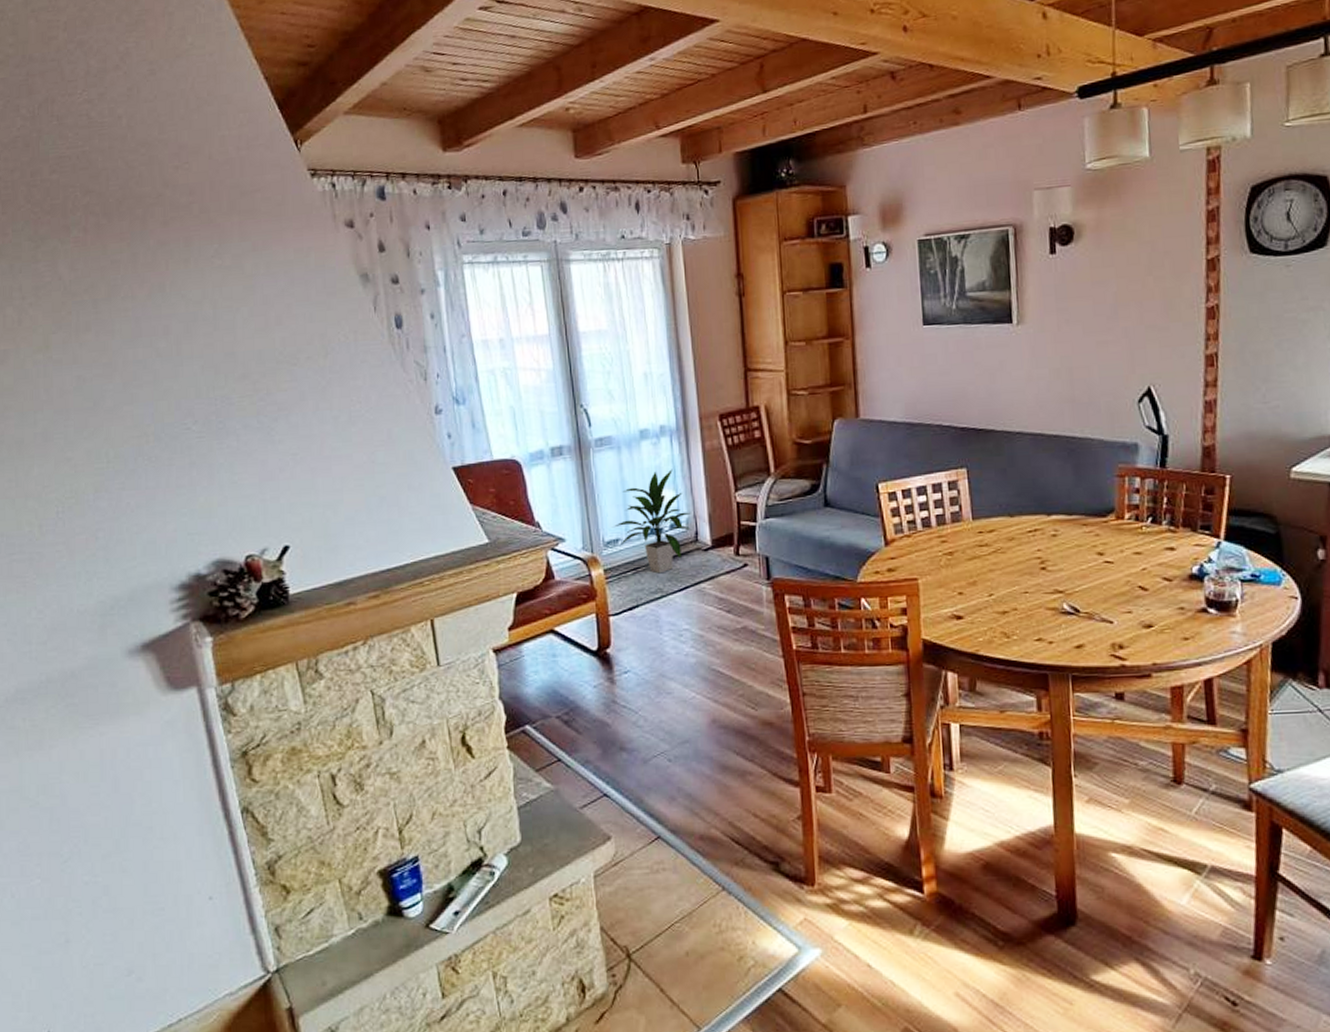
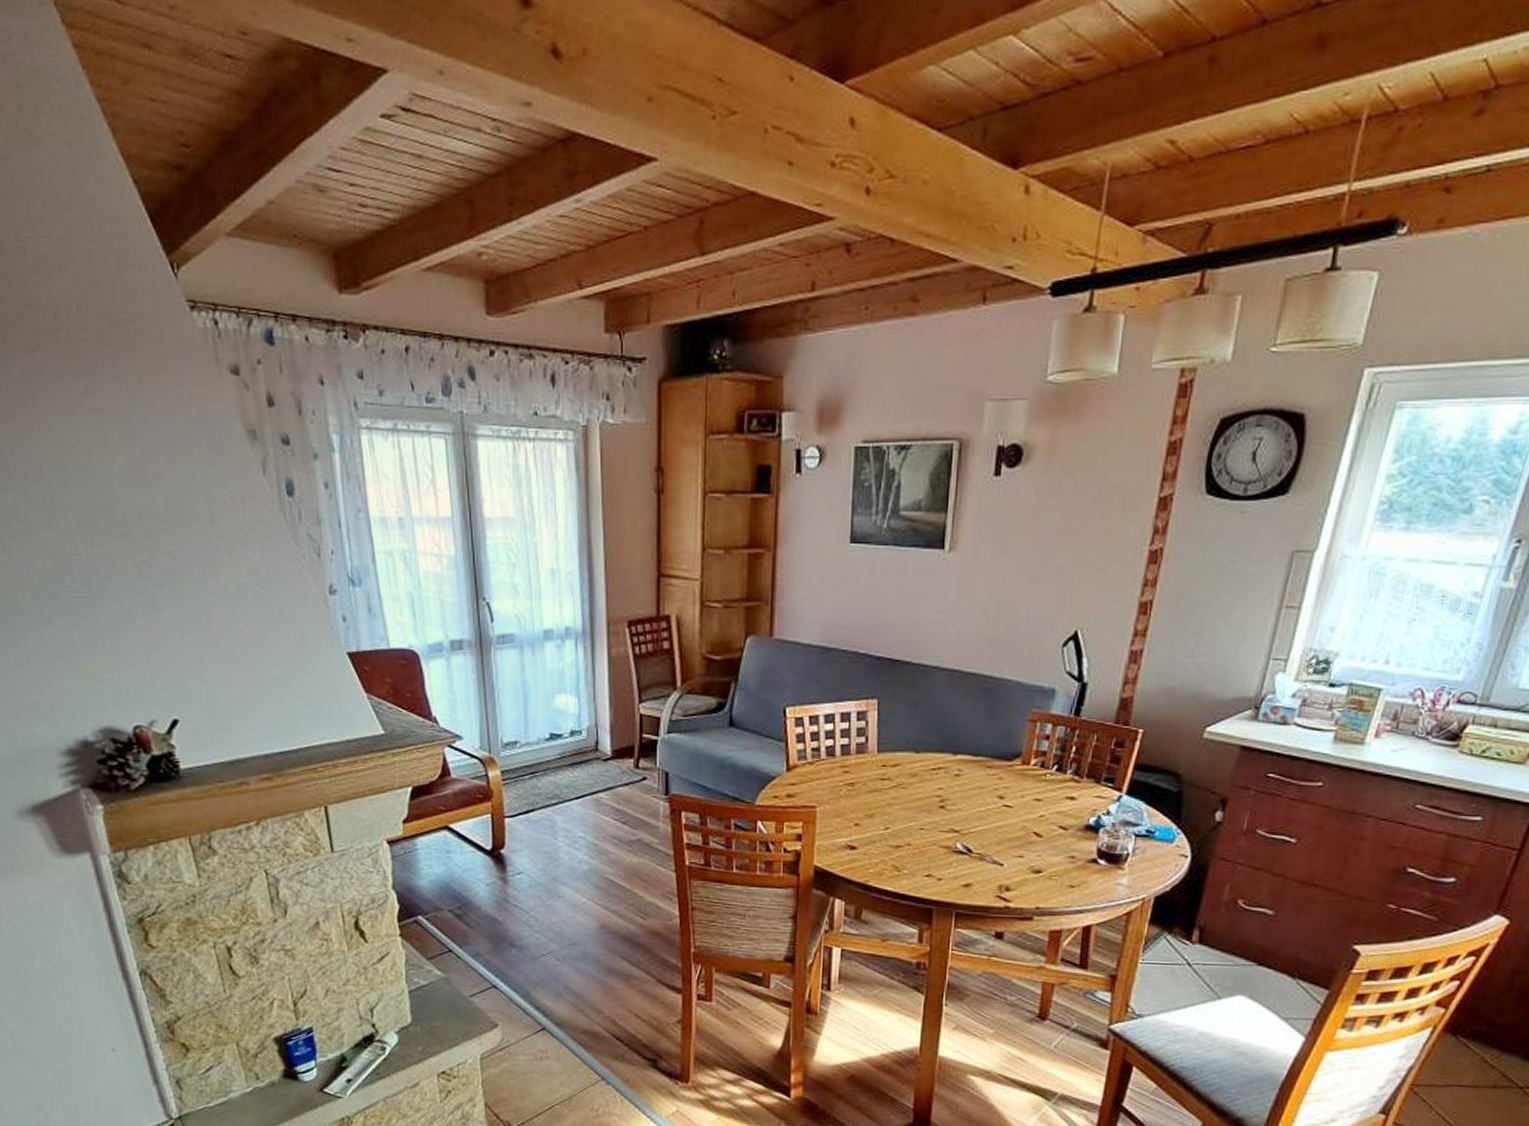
indoor plant: present [613,469,692,574] -> none [512,674,594,780]

